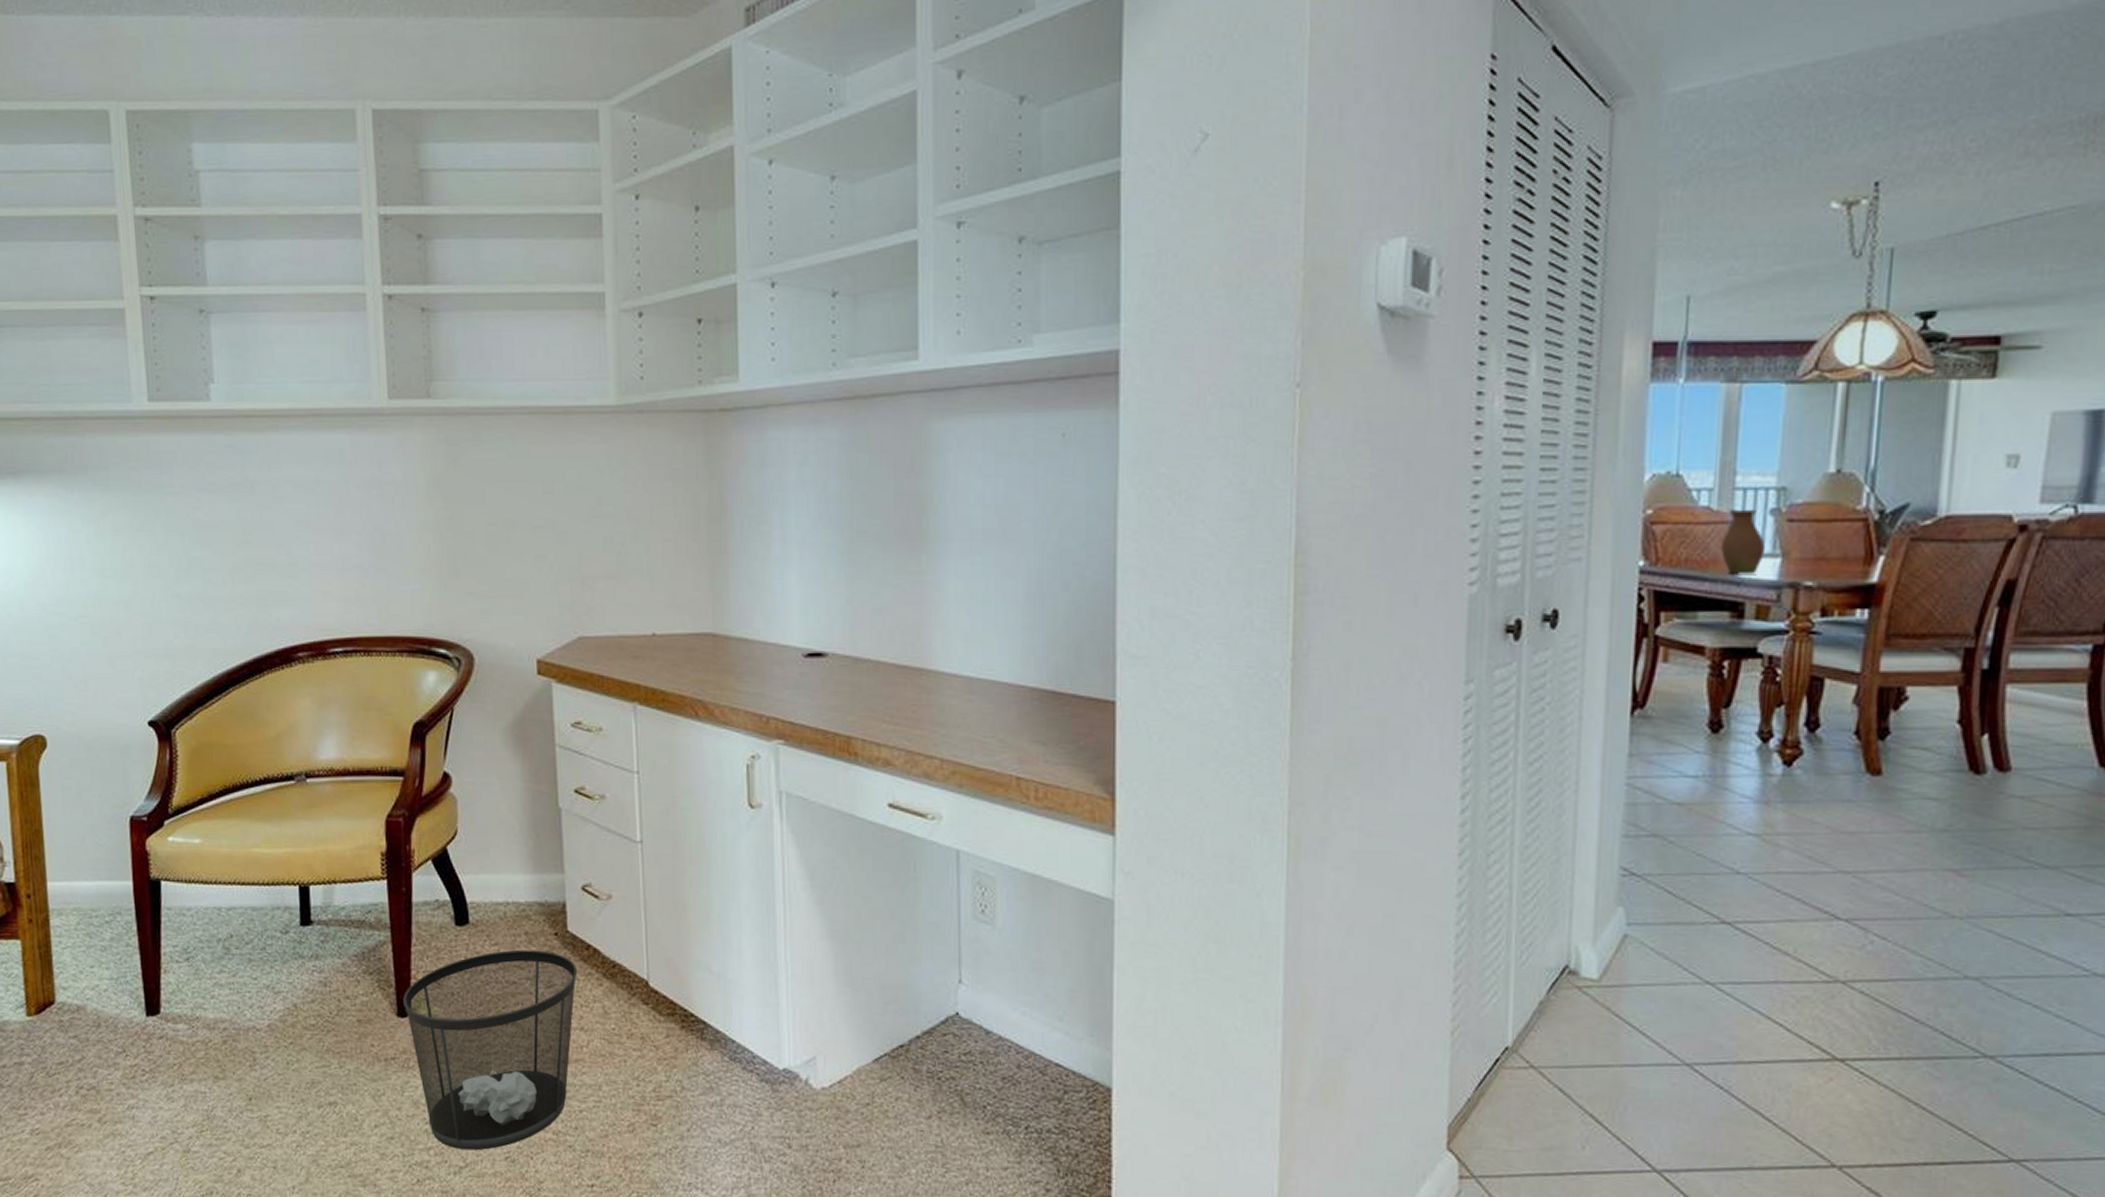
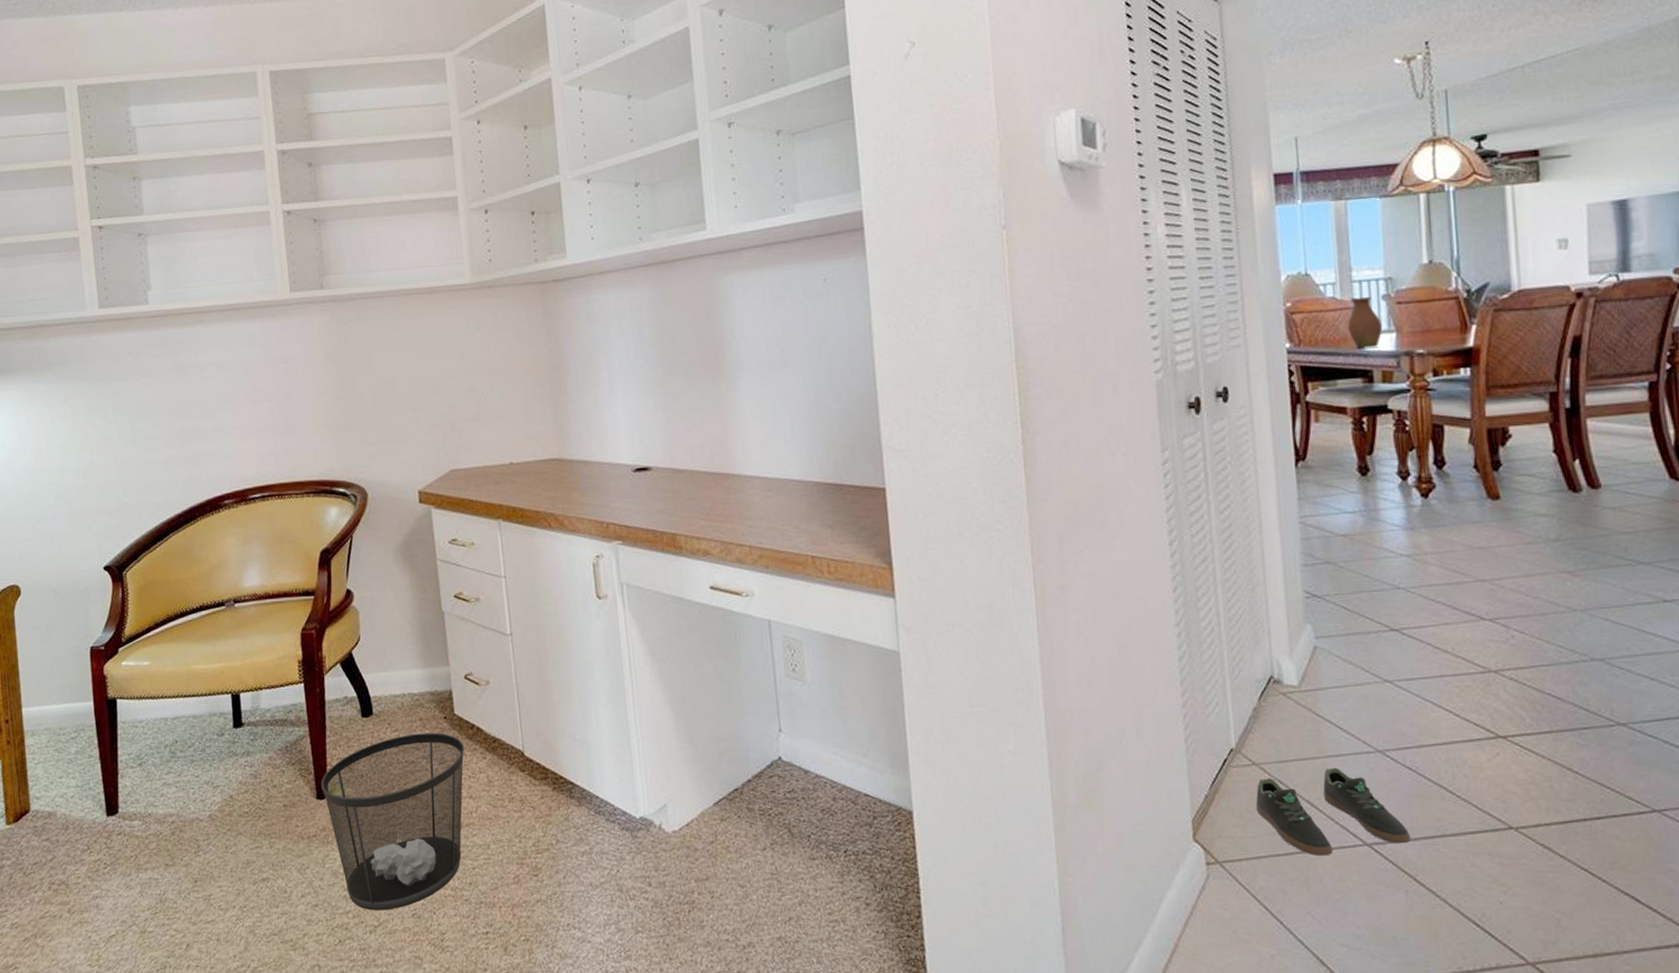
shoe: none [1527,1078,1711,1181] -> present [1255,767,1411,857]

